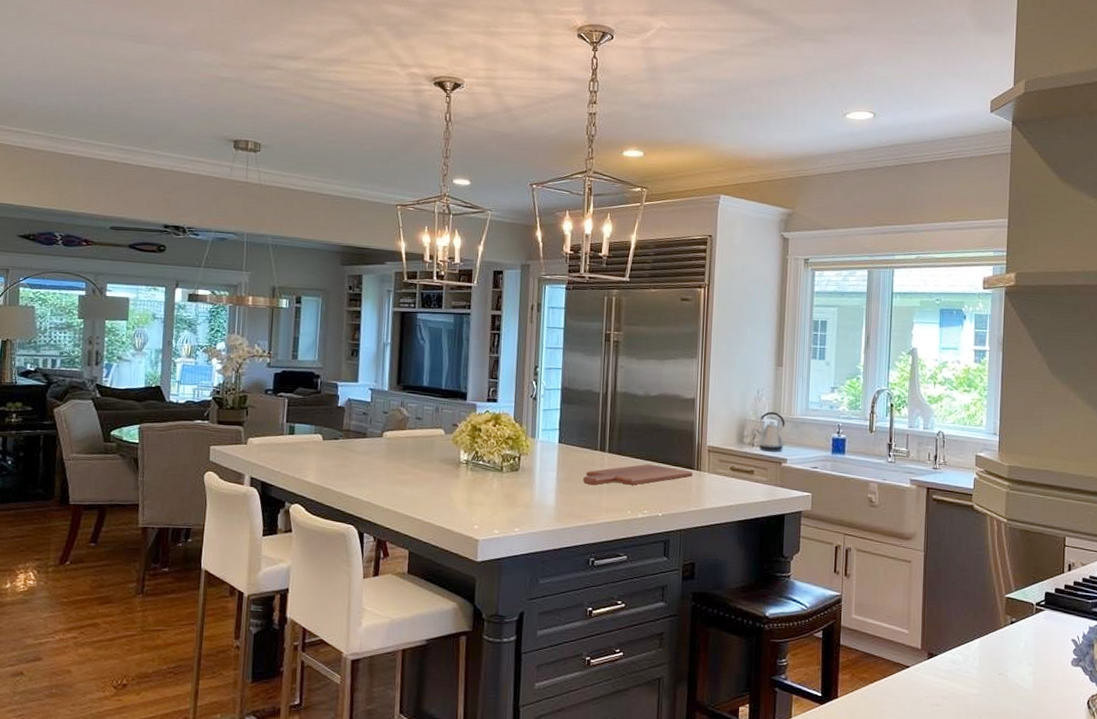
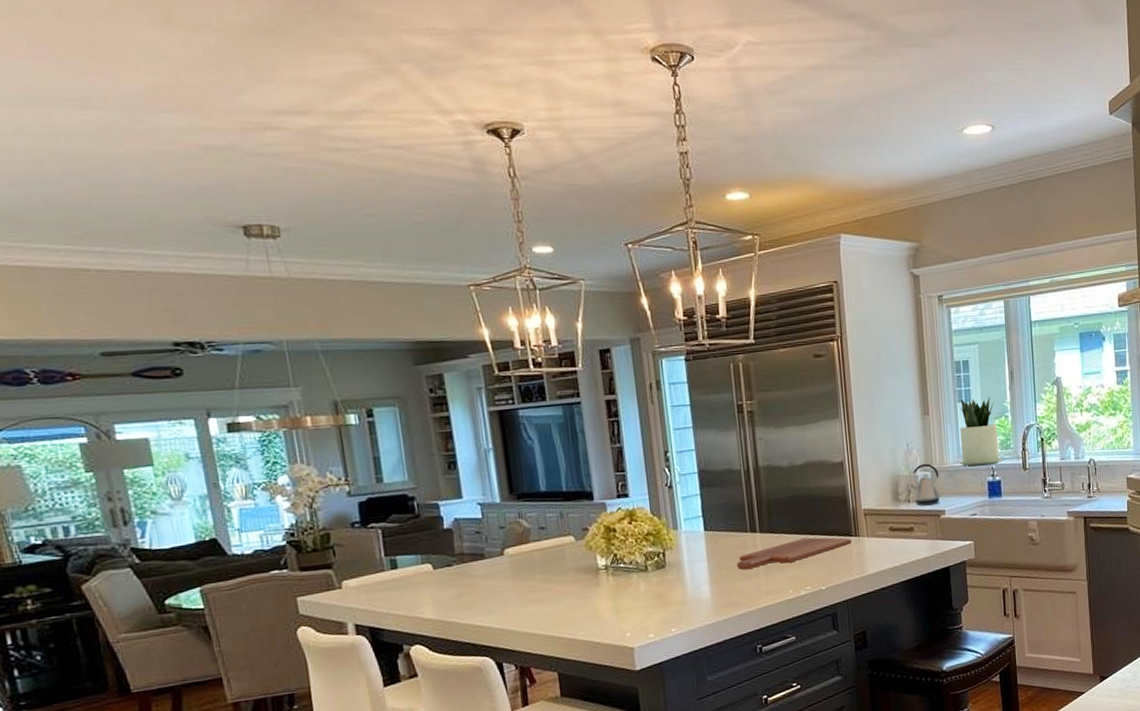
planter: none [805,356,850,422] -> present [958,396,1003,466]

